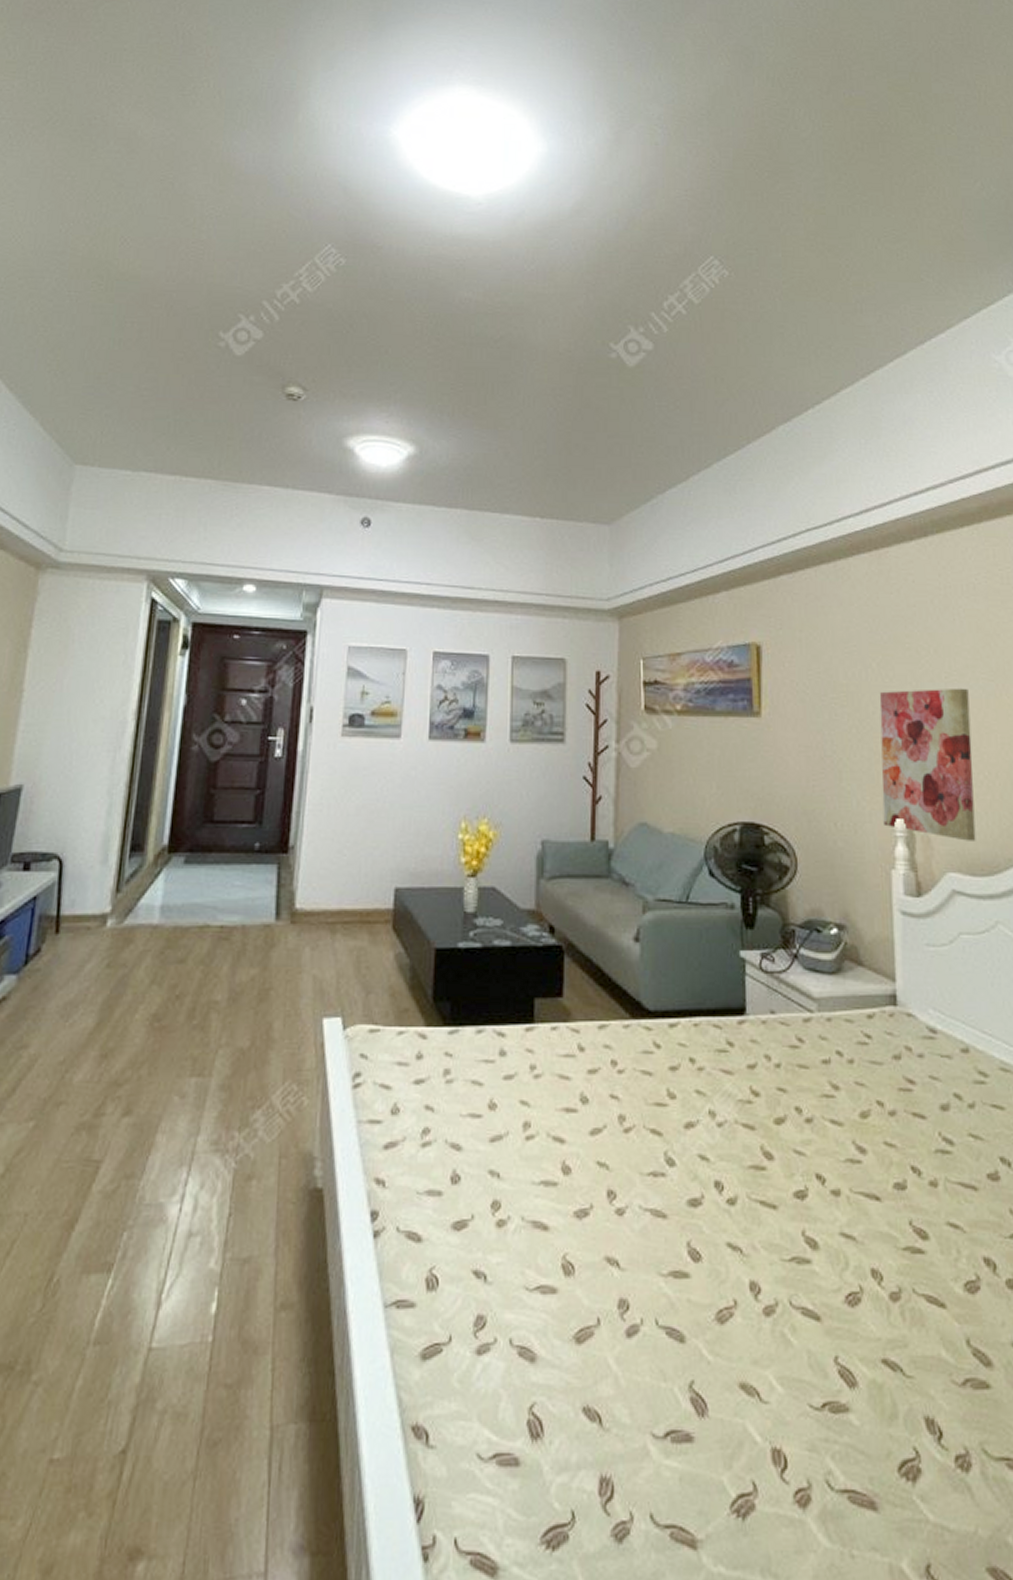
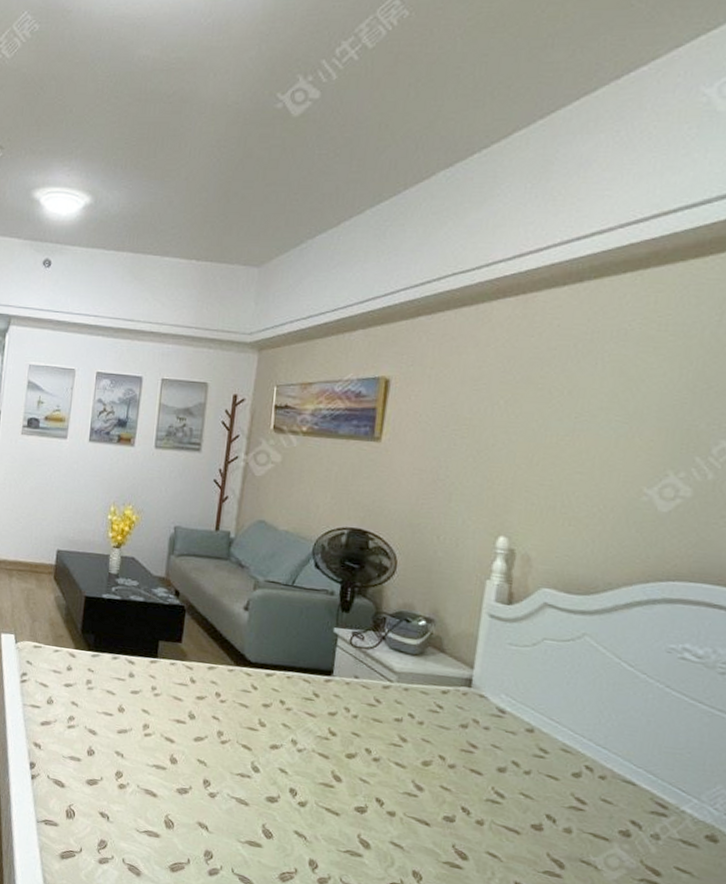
wall art: present [879,688,976,841] -> none [485,426,598,565]

